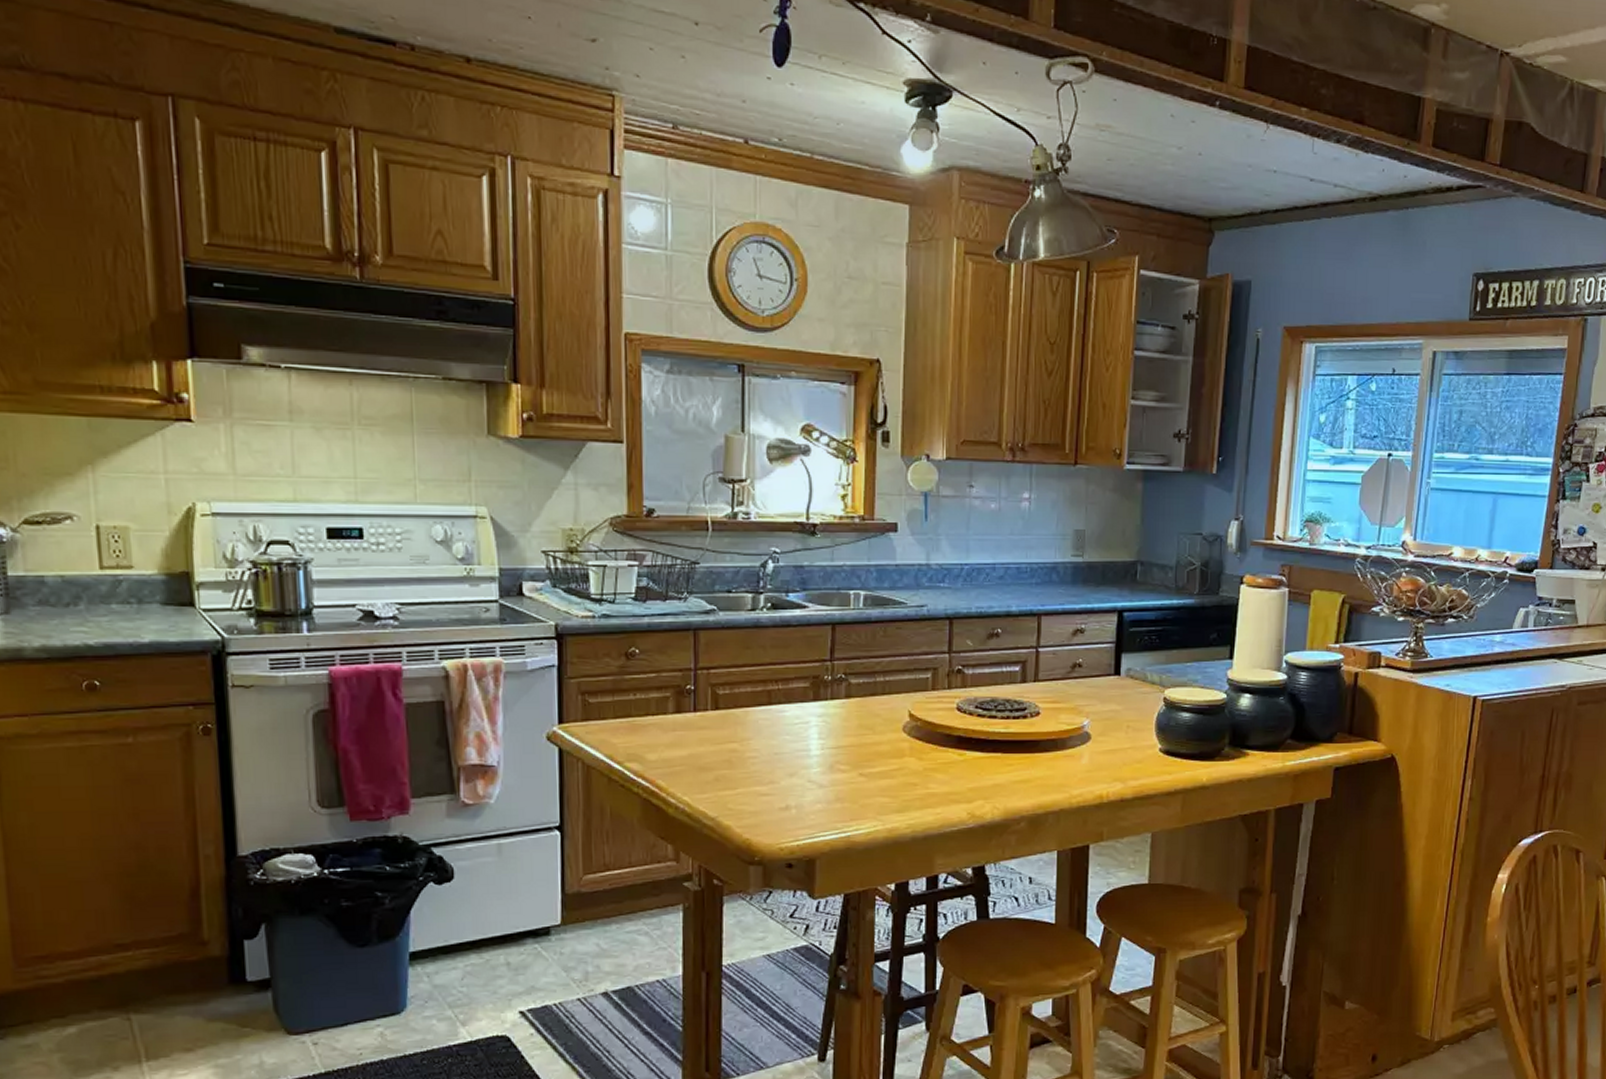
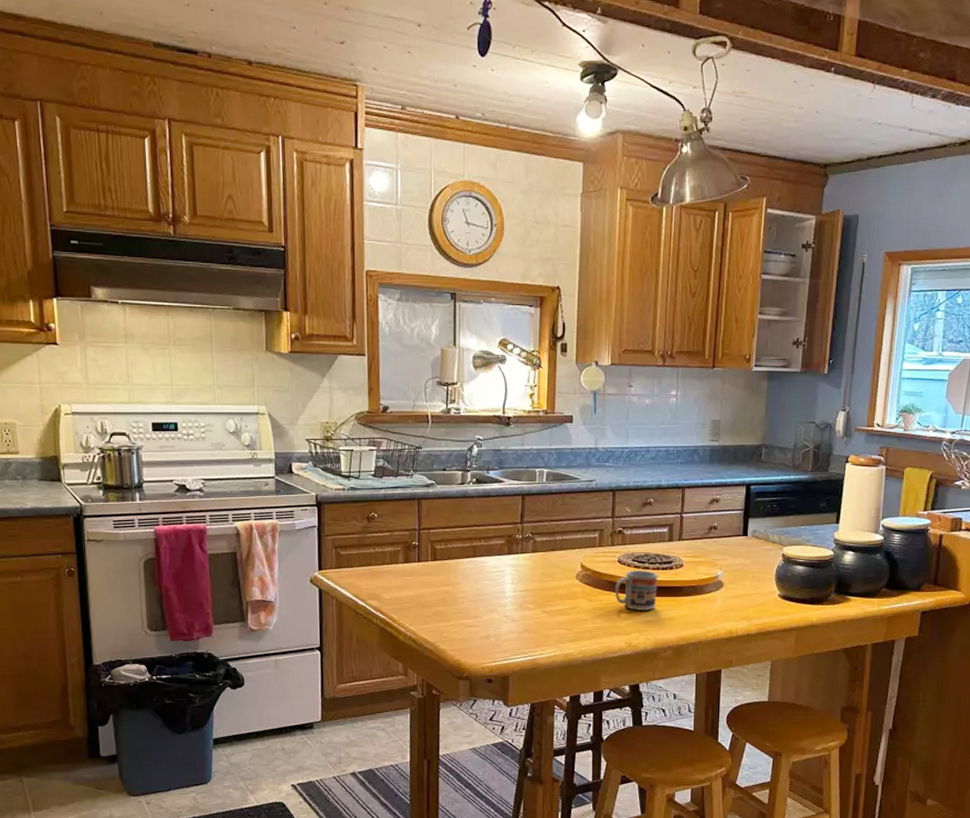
cup: none [953,720,1008,771] -> present [615,570,658,610]

